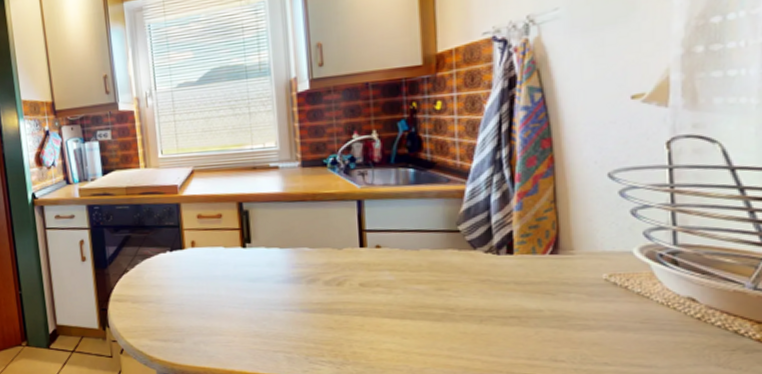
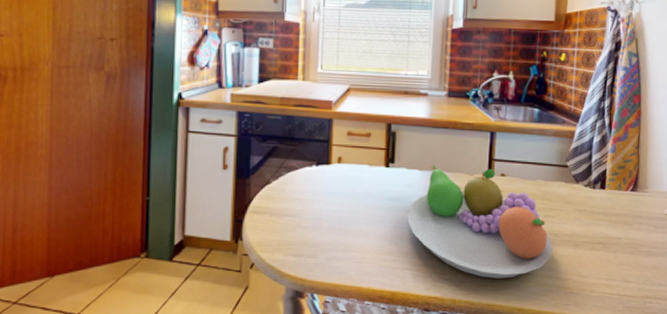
fruit bowl: none [272,240,451,360] -> present [407,164,553,279]

